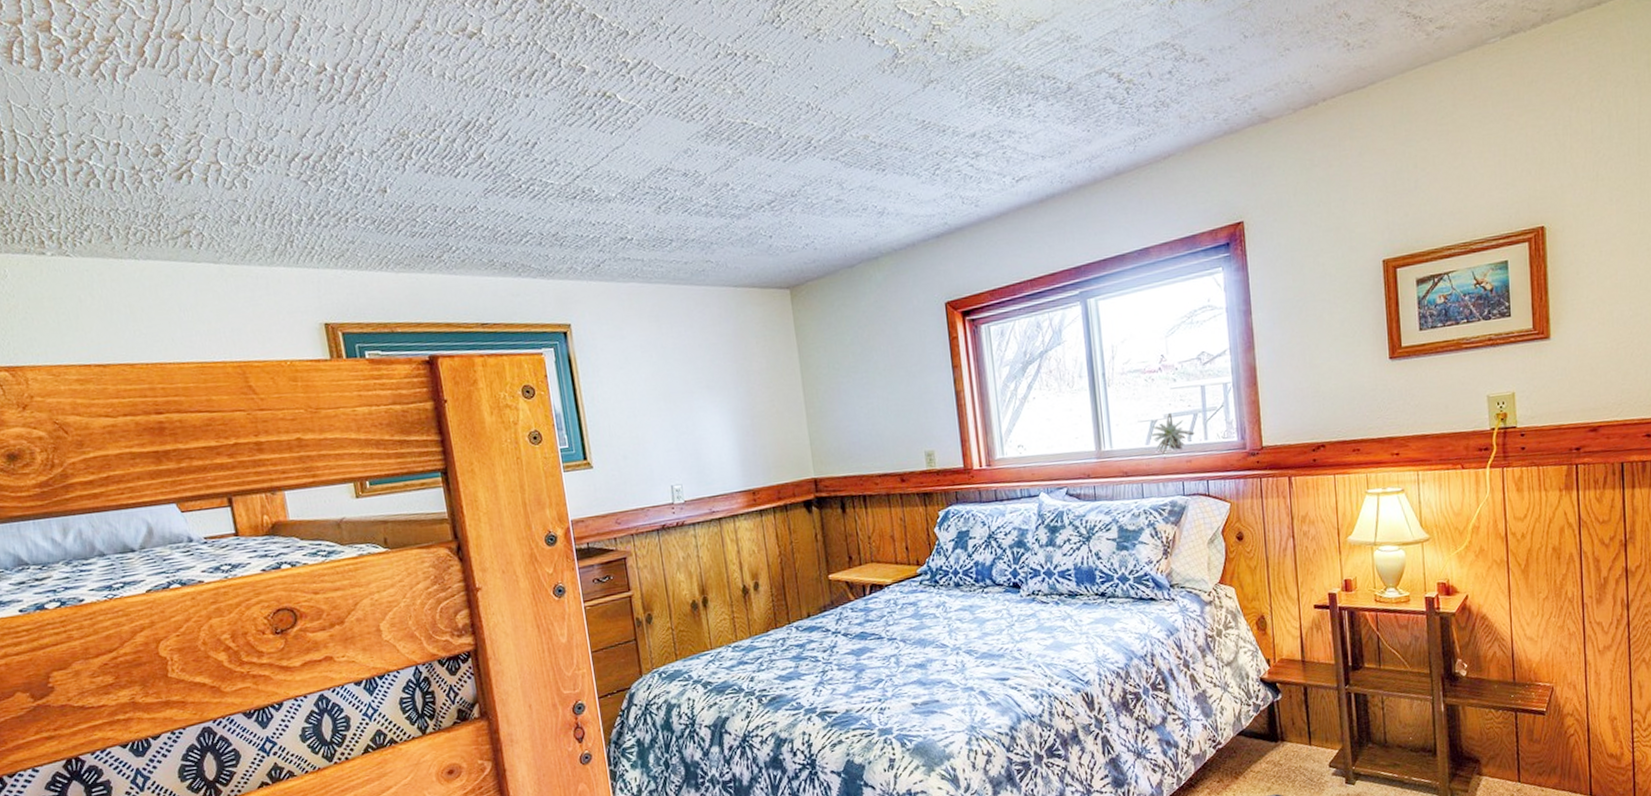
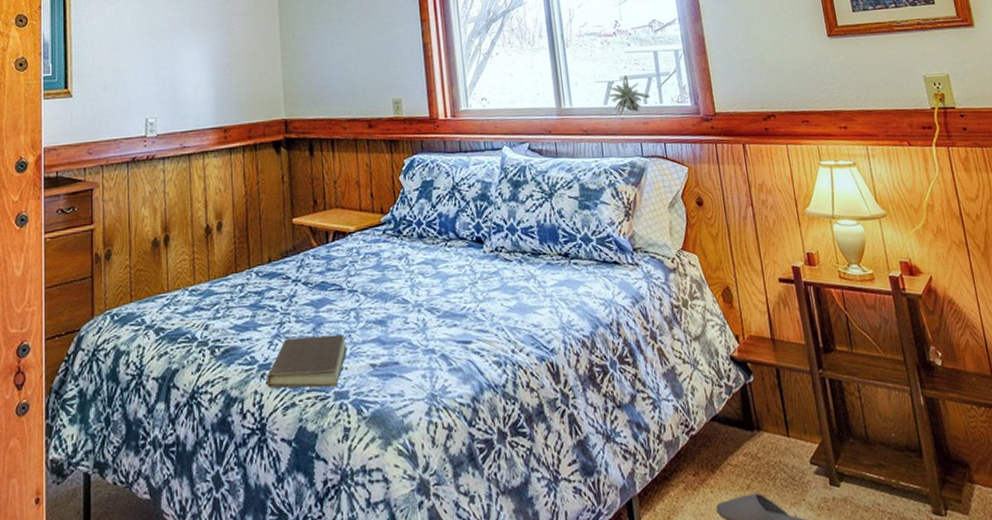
book: none [793,678,889,729] -> present [245,334,347,389]

